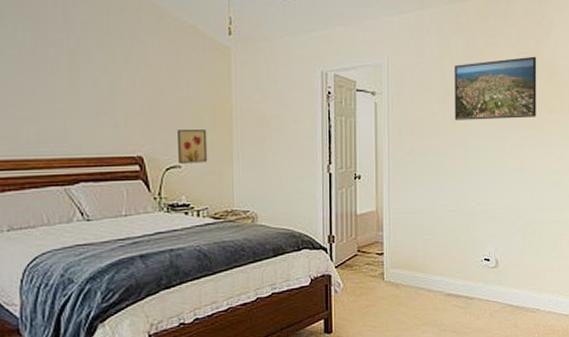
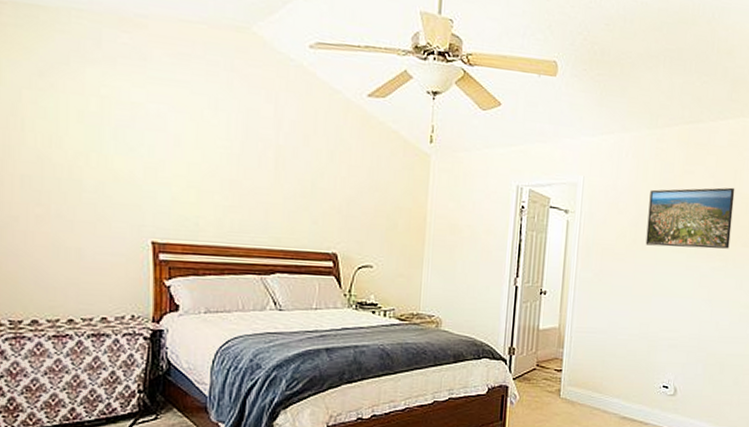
wall art: present [176,130,208,163] -> none [371,231,401,265]

